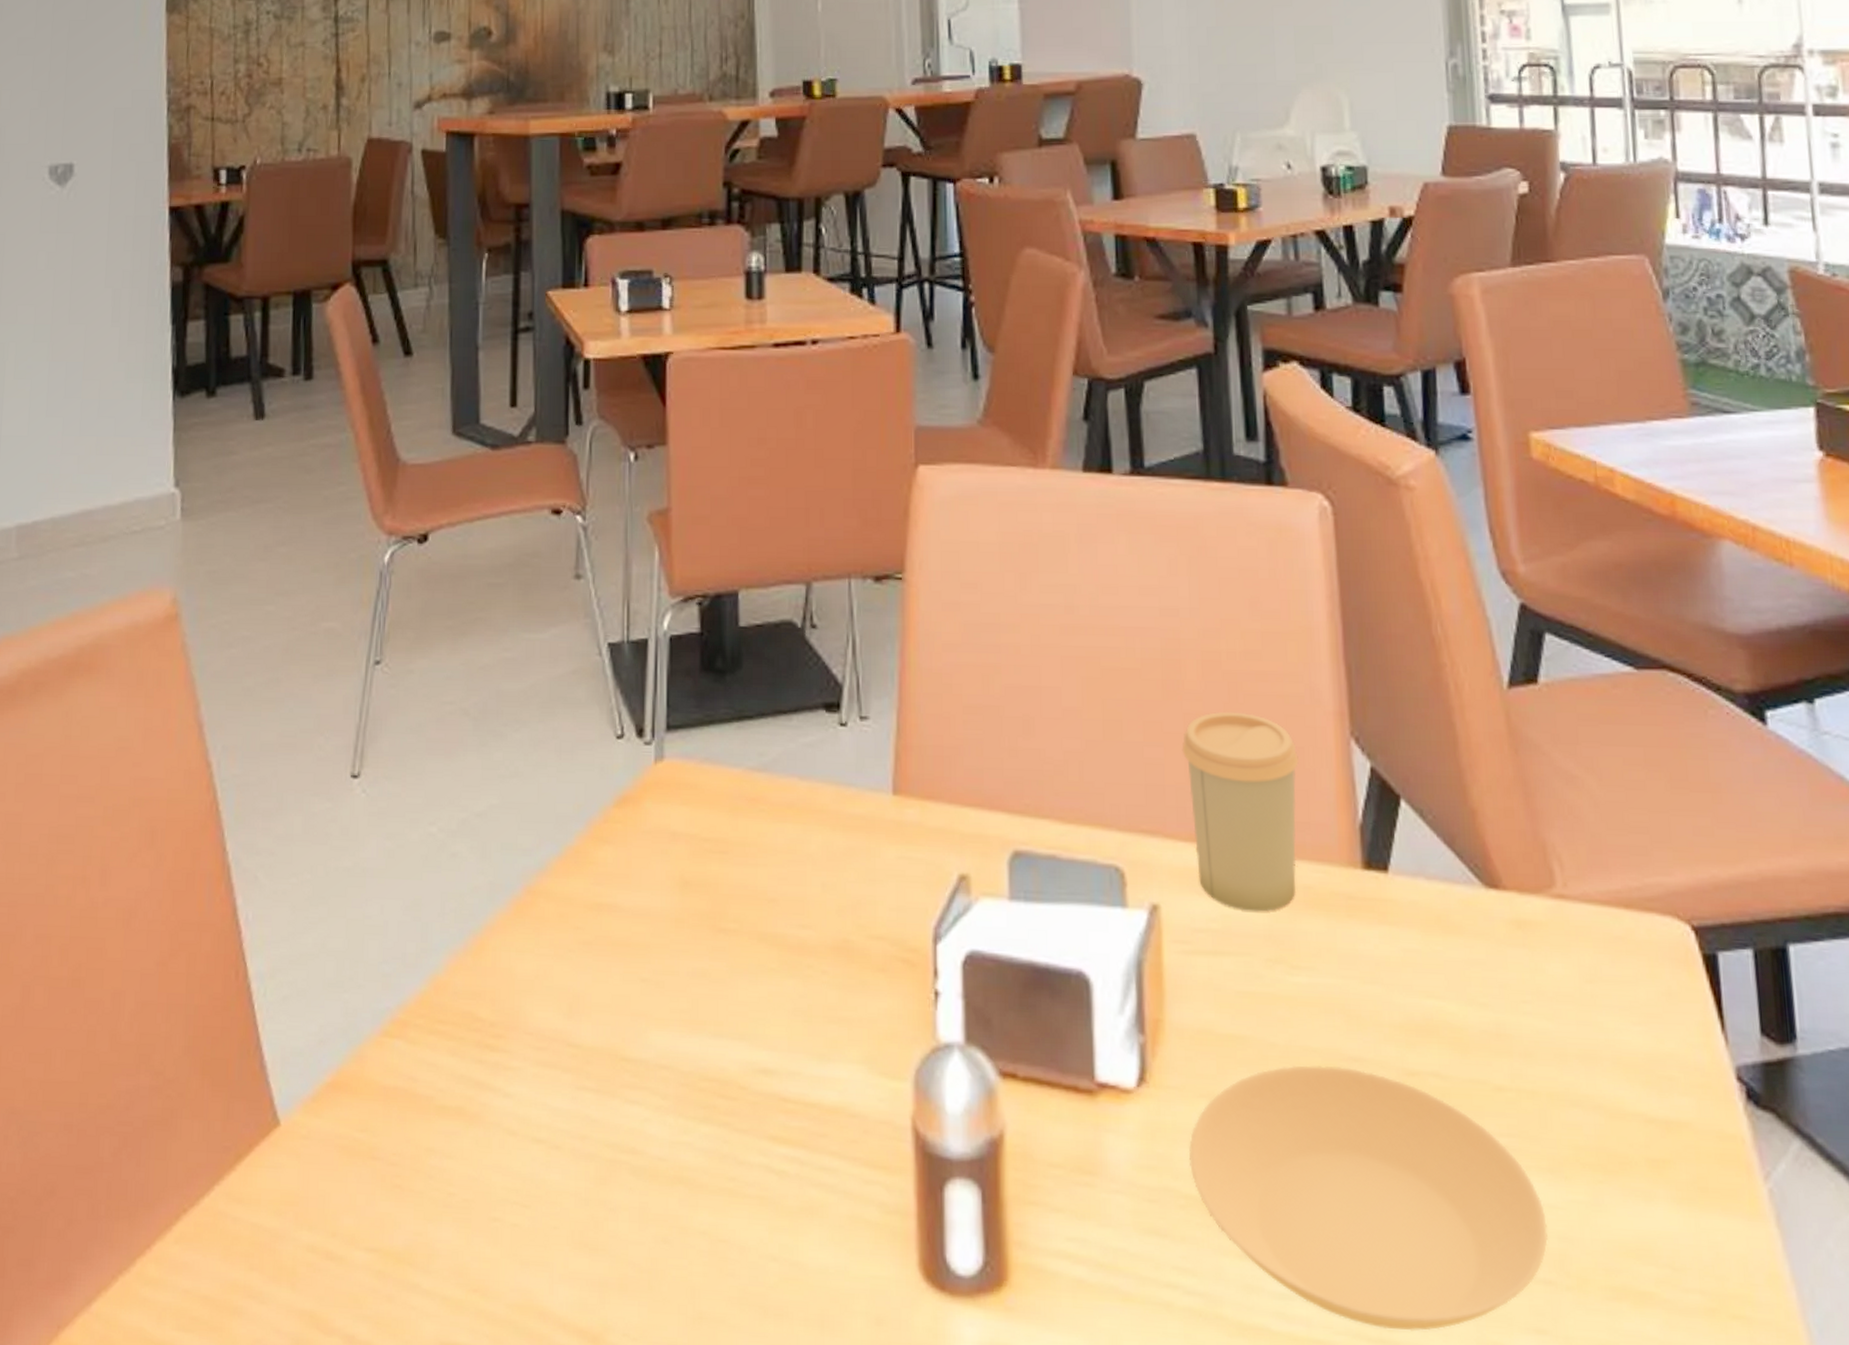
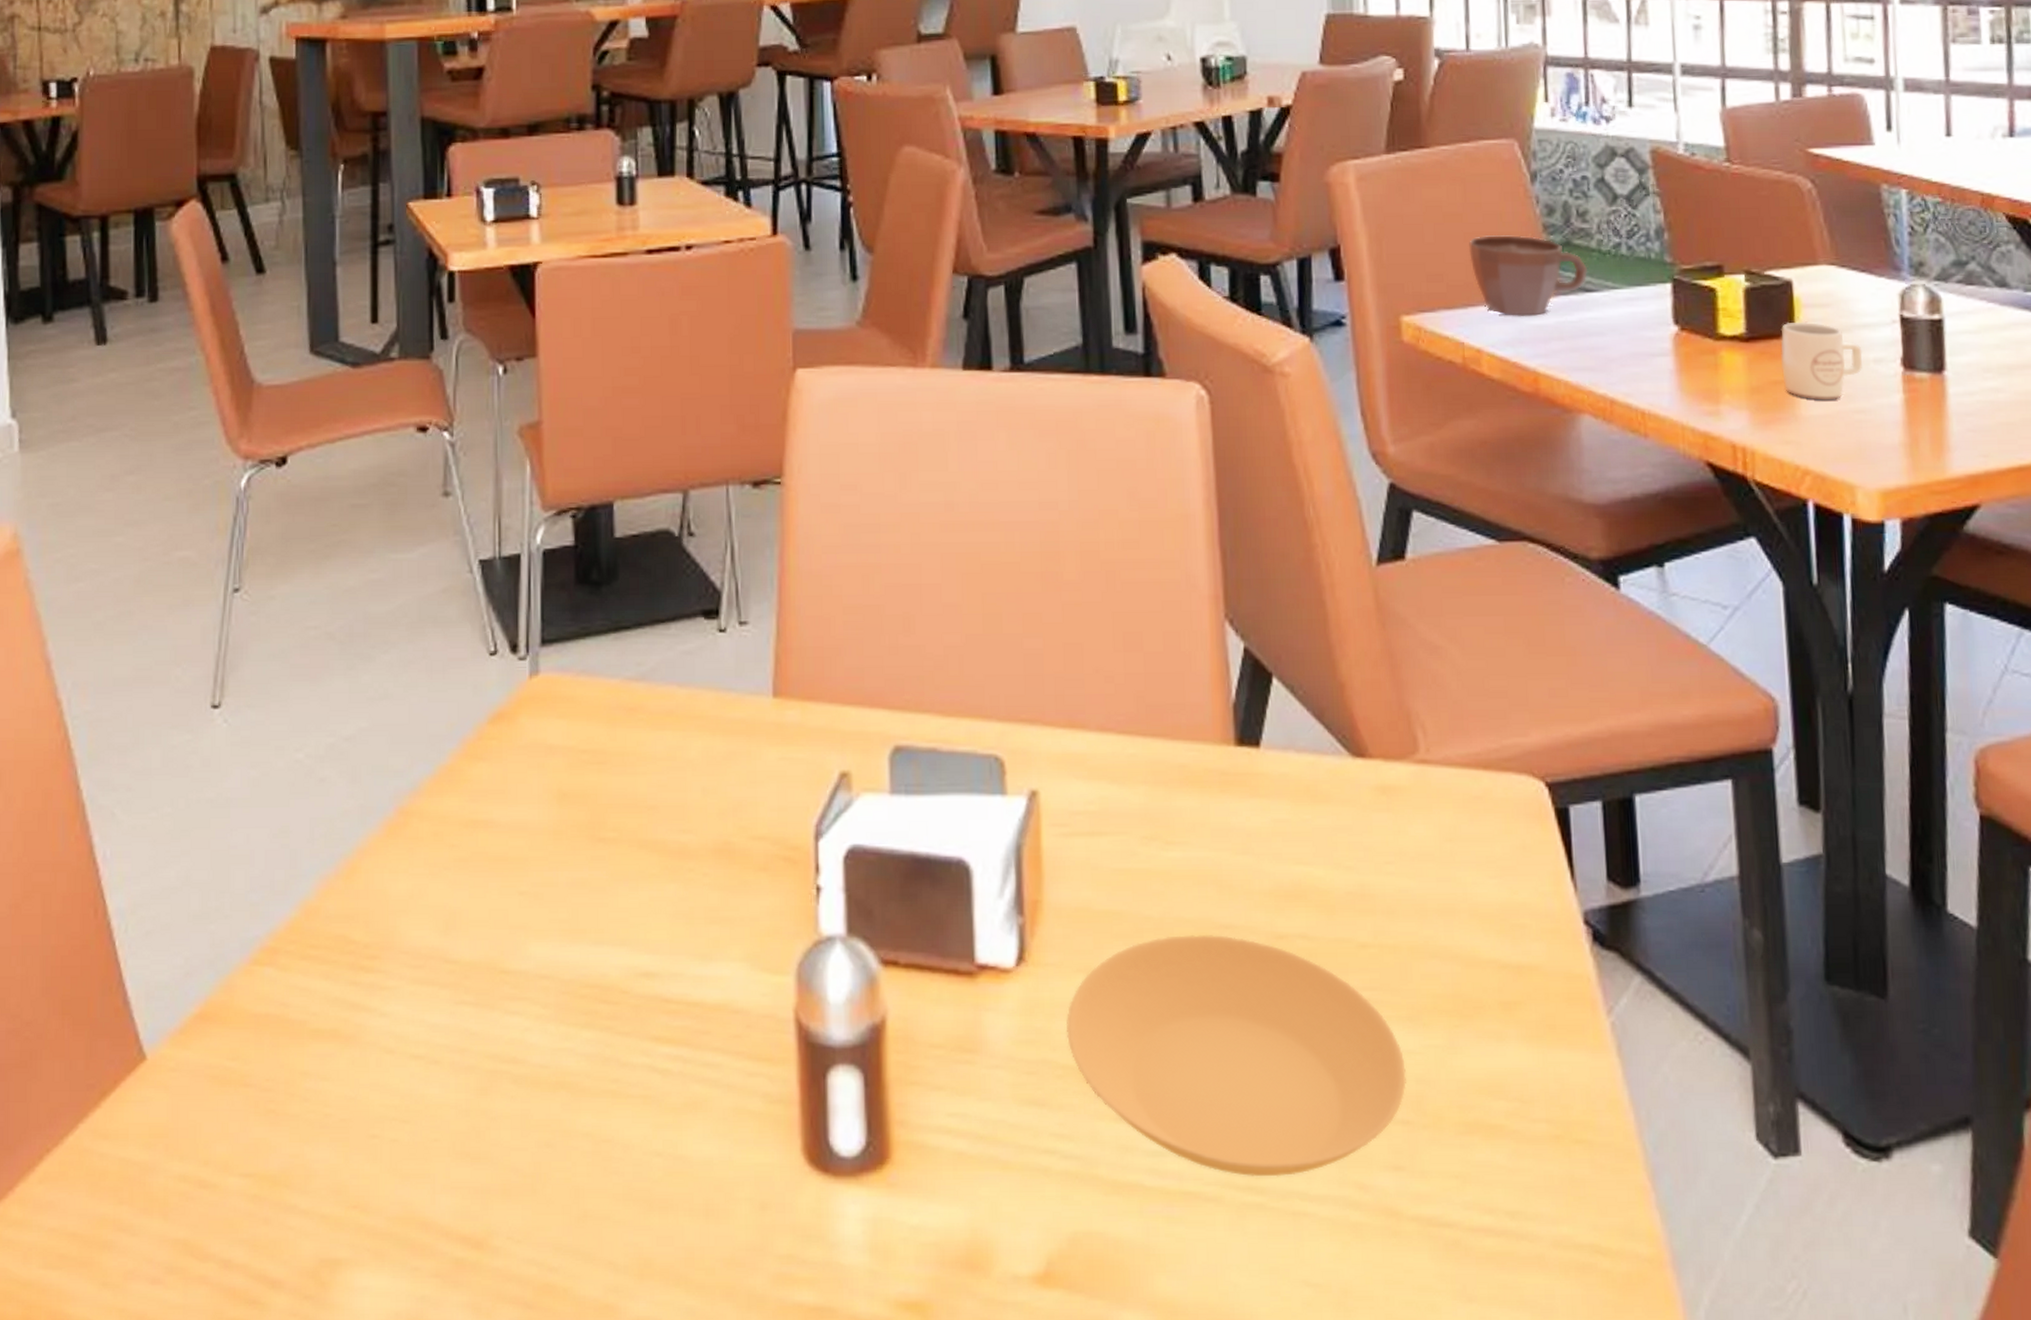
cup: present [1182,711,1300,912] -> none [1060,600,1176,792]
cup: none [1599,353,1726,437] -> present [1469,235,1588,316]

